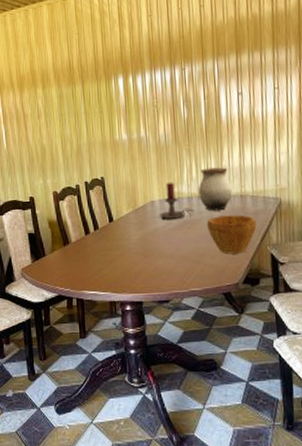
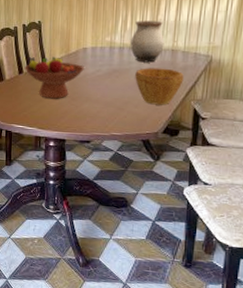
fruit bowl: none [90,213,154,259] -> present [24,56,84,99]
candle holder: present [159,182,193,219] -> none [89,31,123,67]

